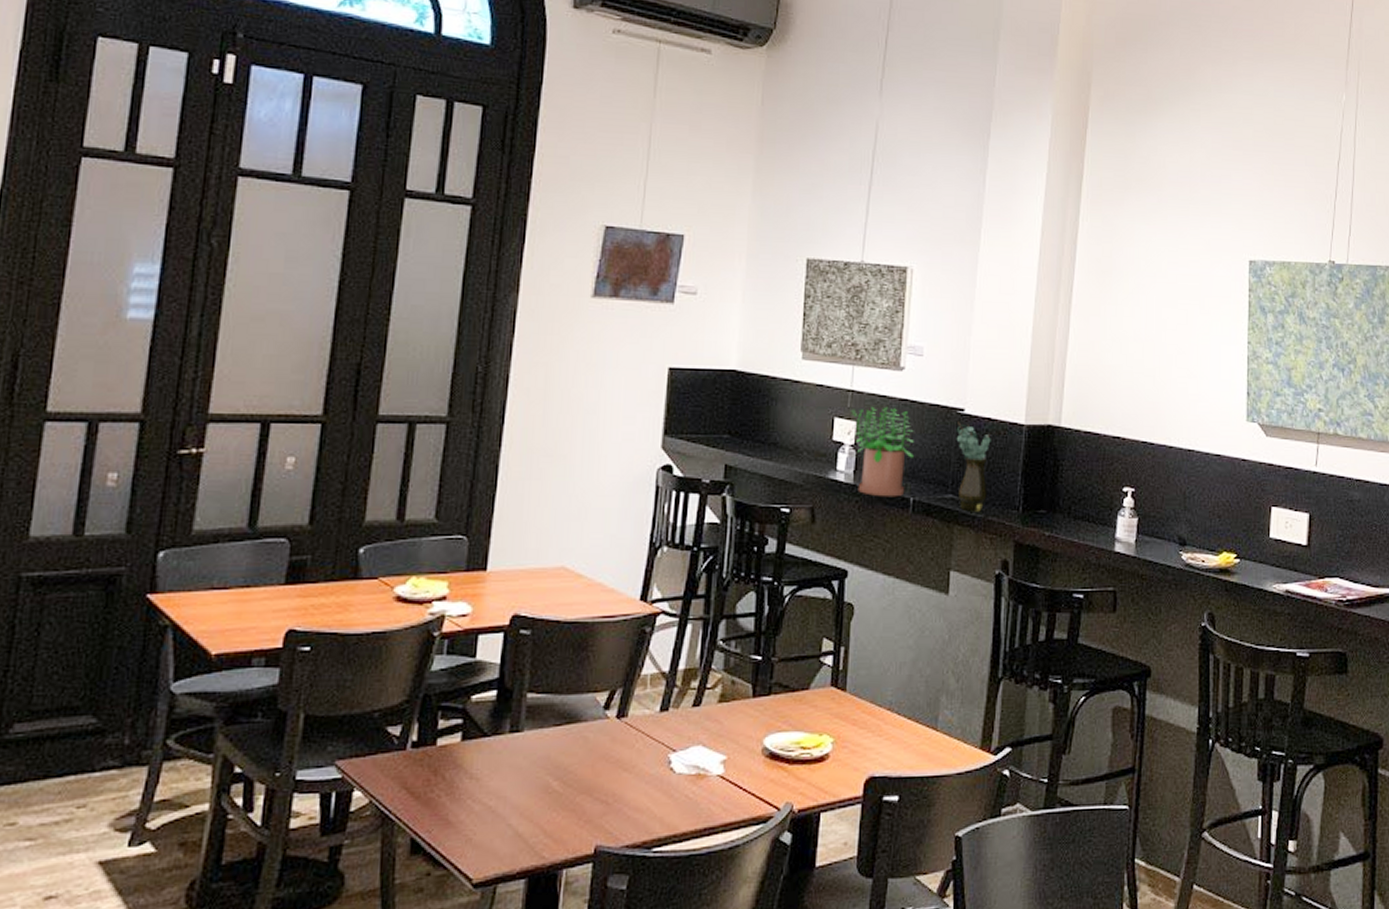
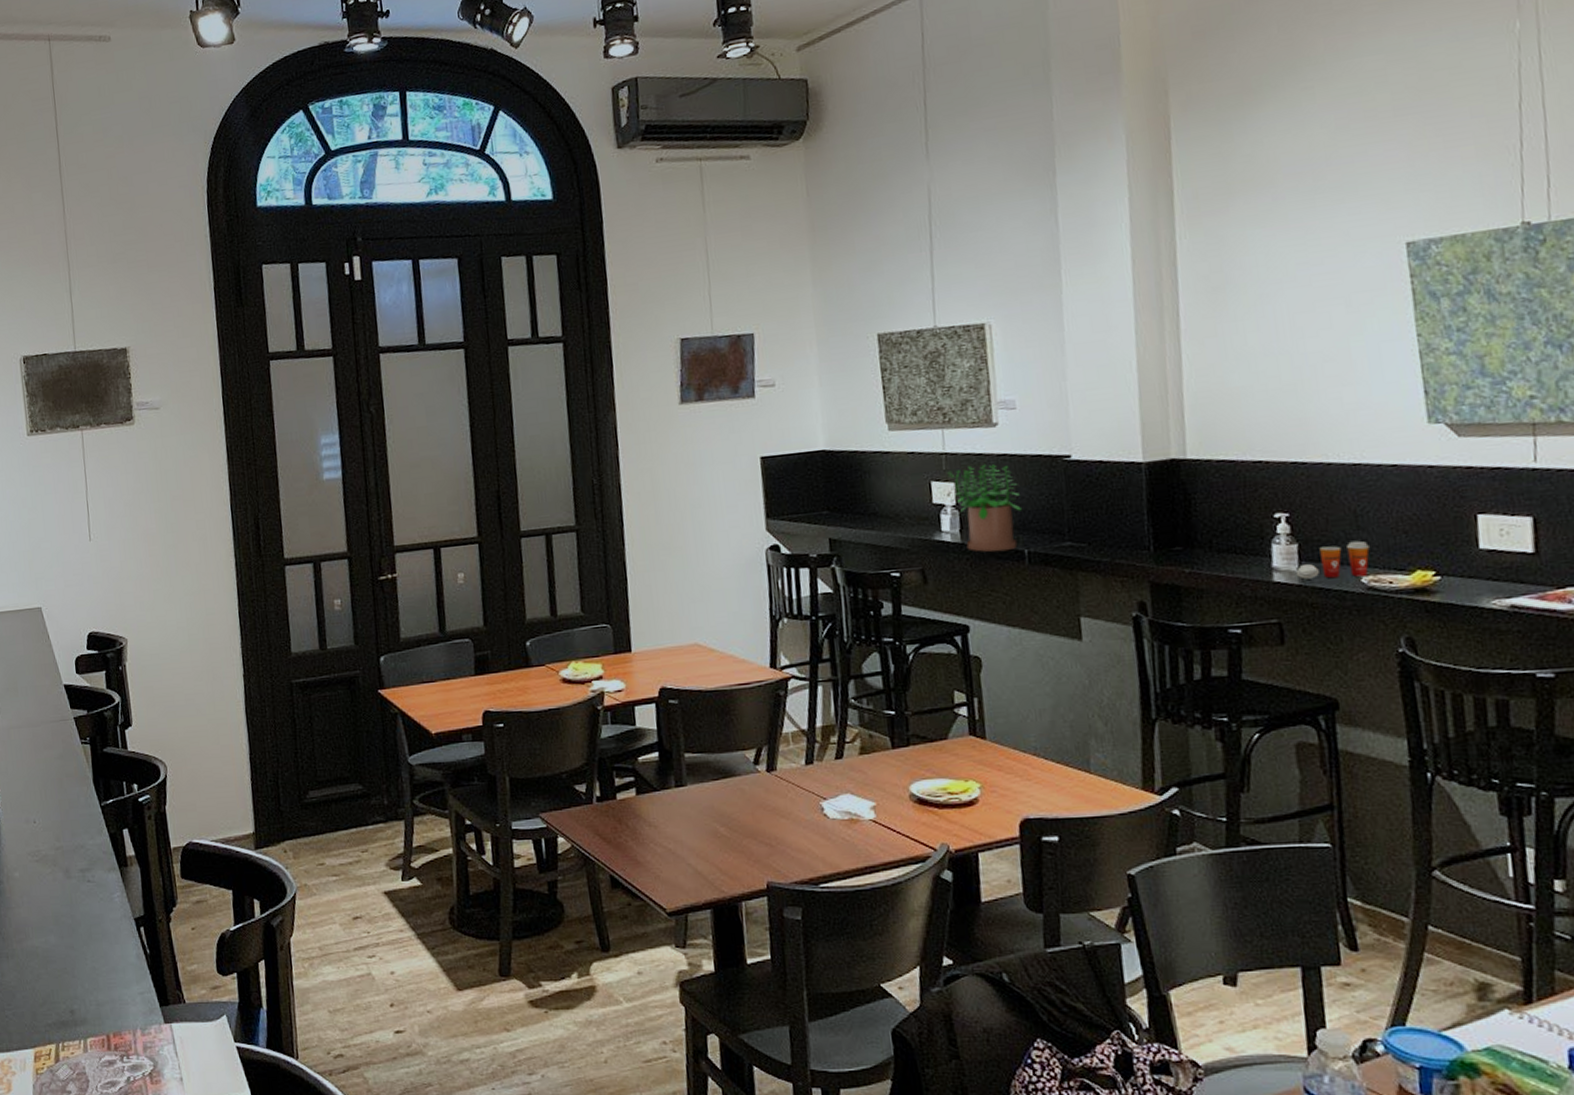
vase: present [956,422,991,512] -> none [1064,469,1111,557]
beverage cup: none [1133,520,1191,553] -> present [1295,540,1370,580]

